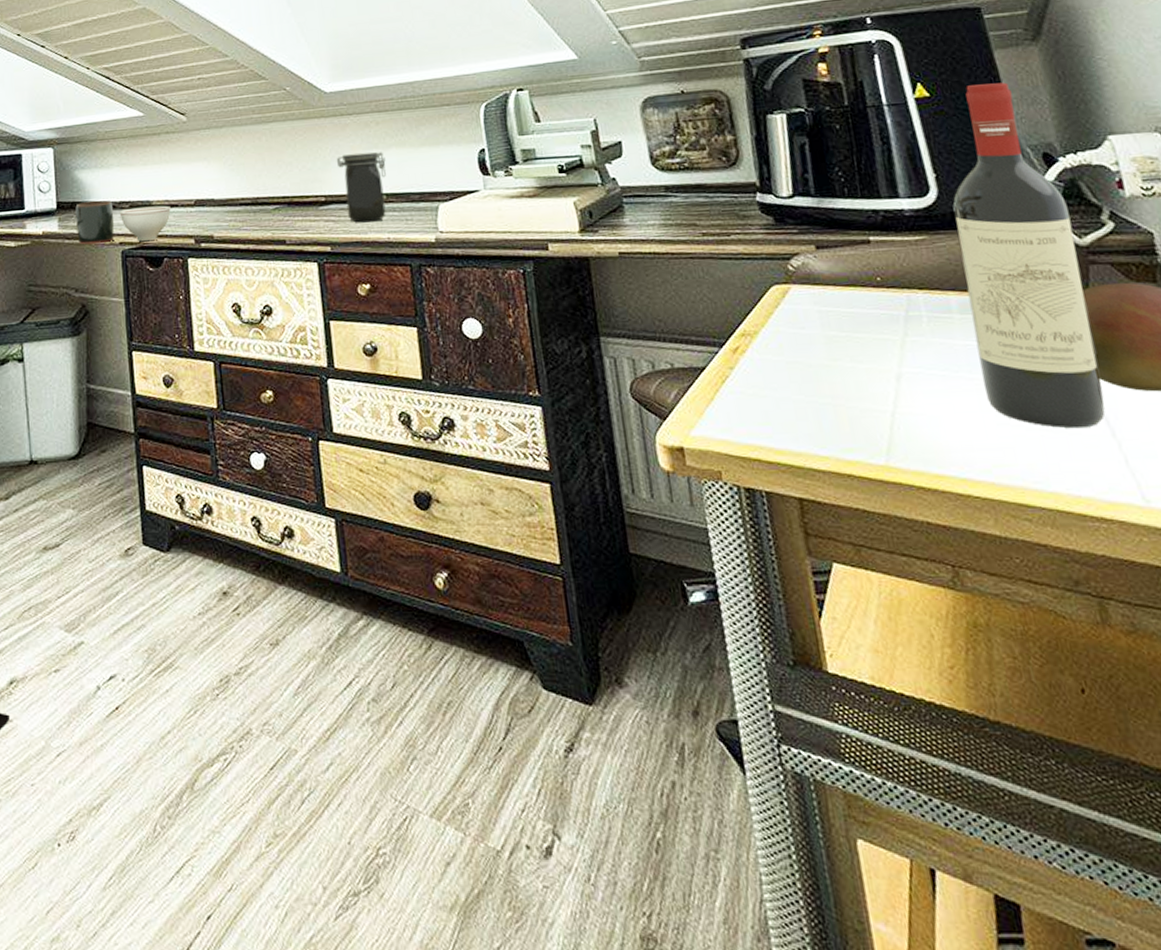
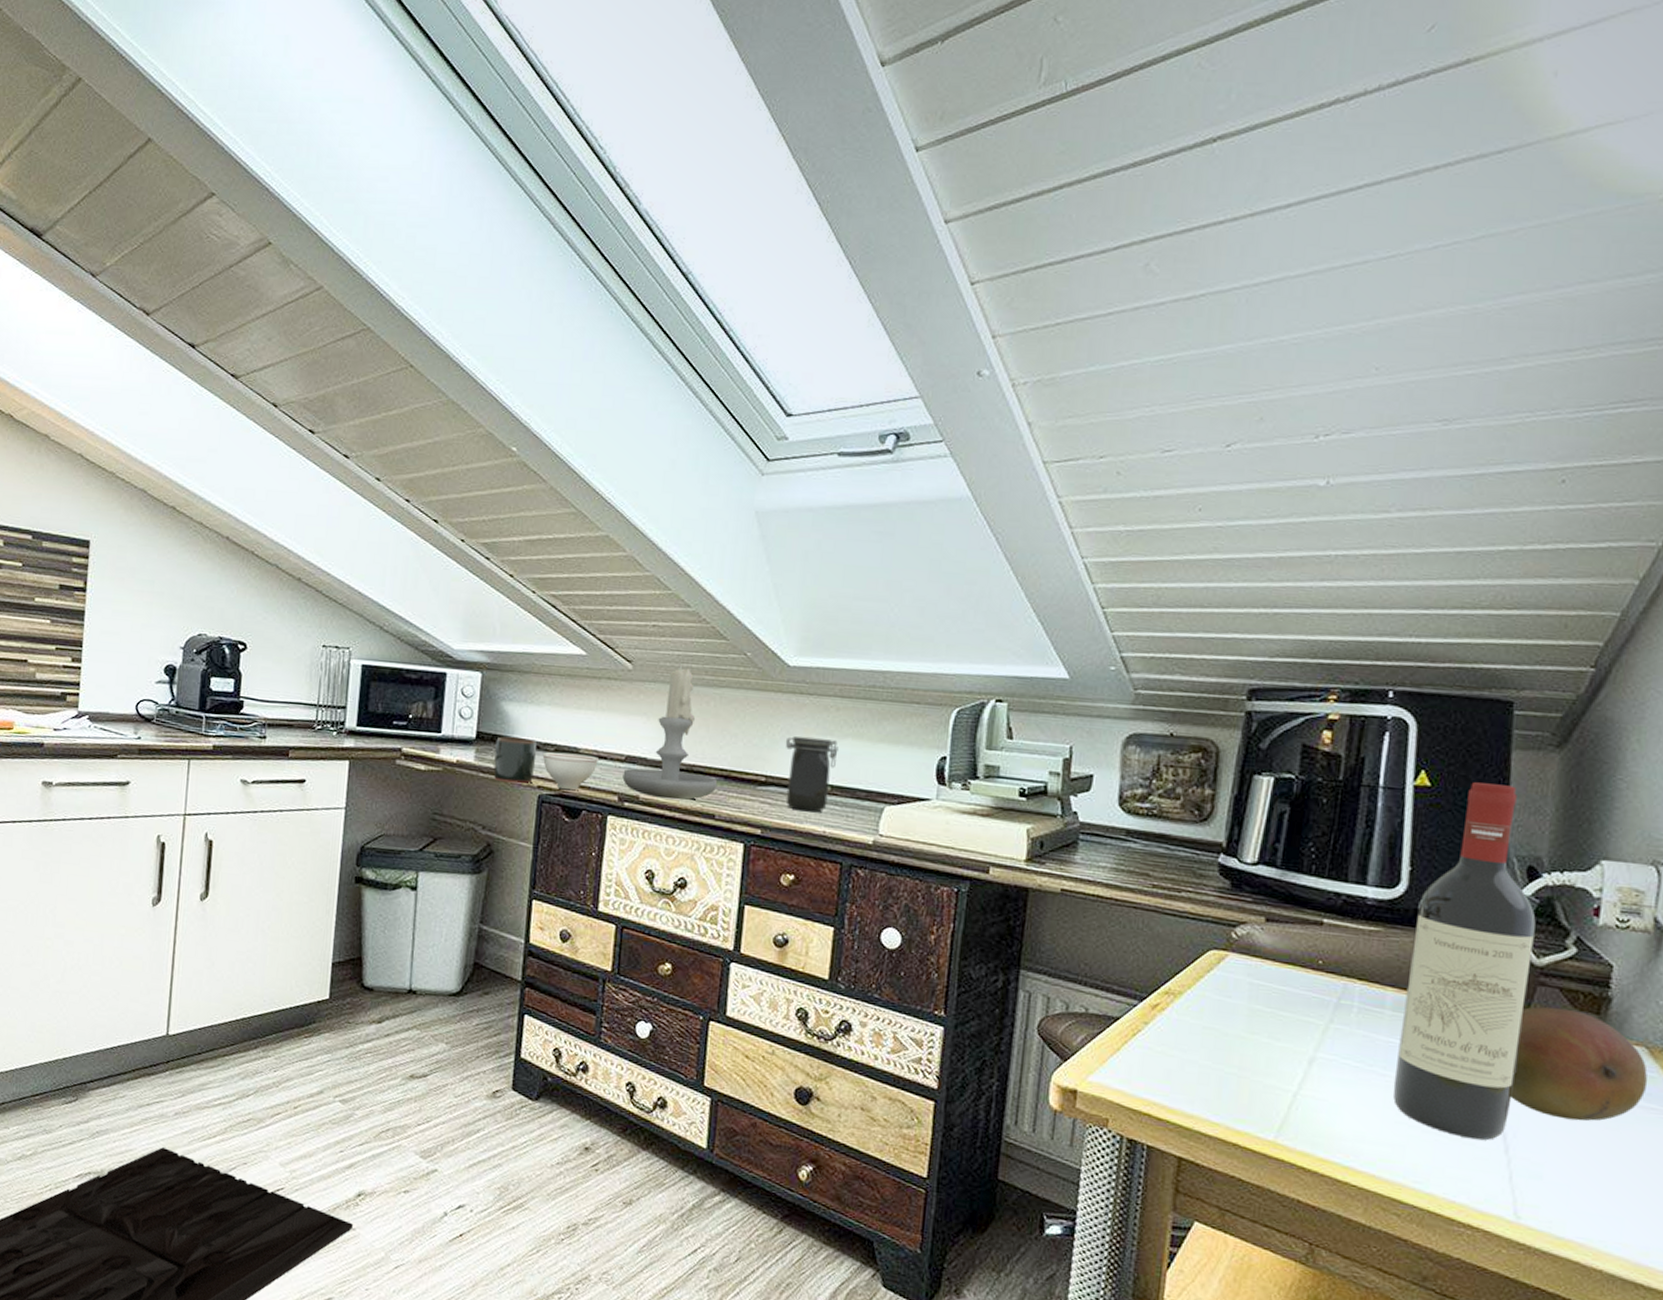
candle: none [195,108,283,234] -> present [622,663,718,800]

